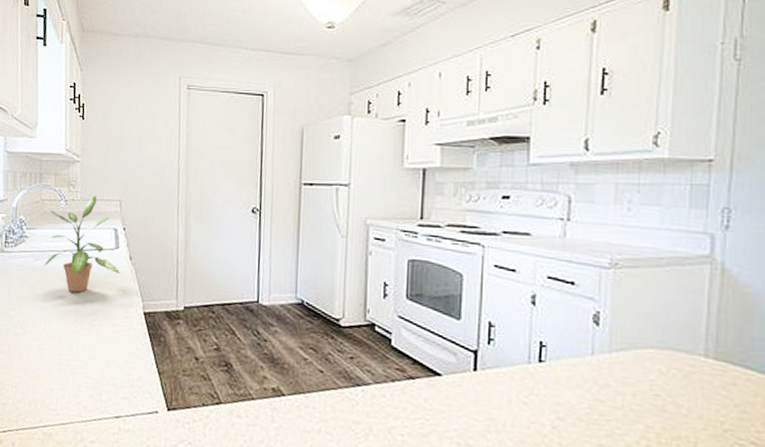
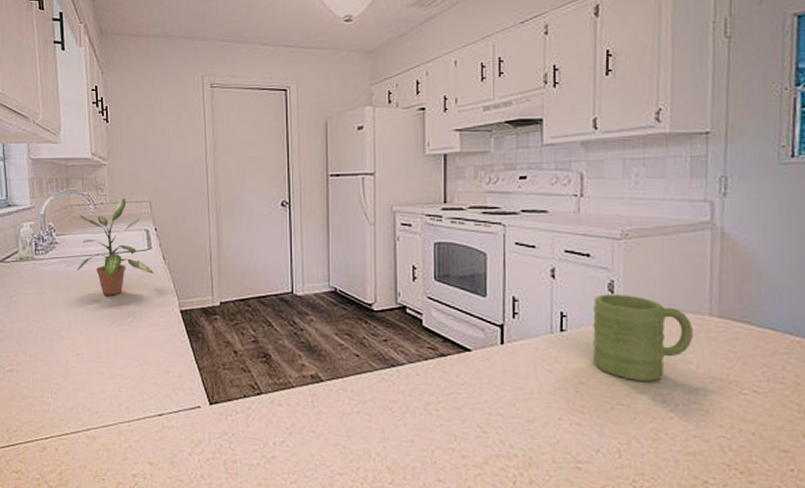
mug: none [572,325,685,423] -> present [592,294,693,381]

